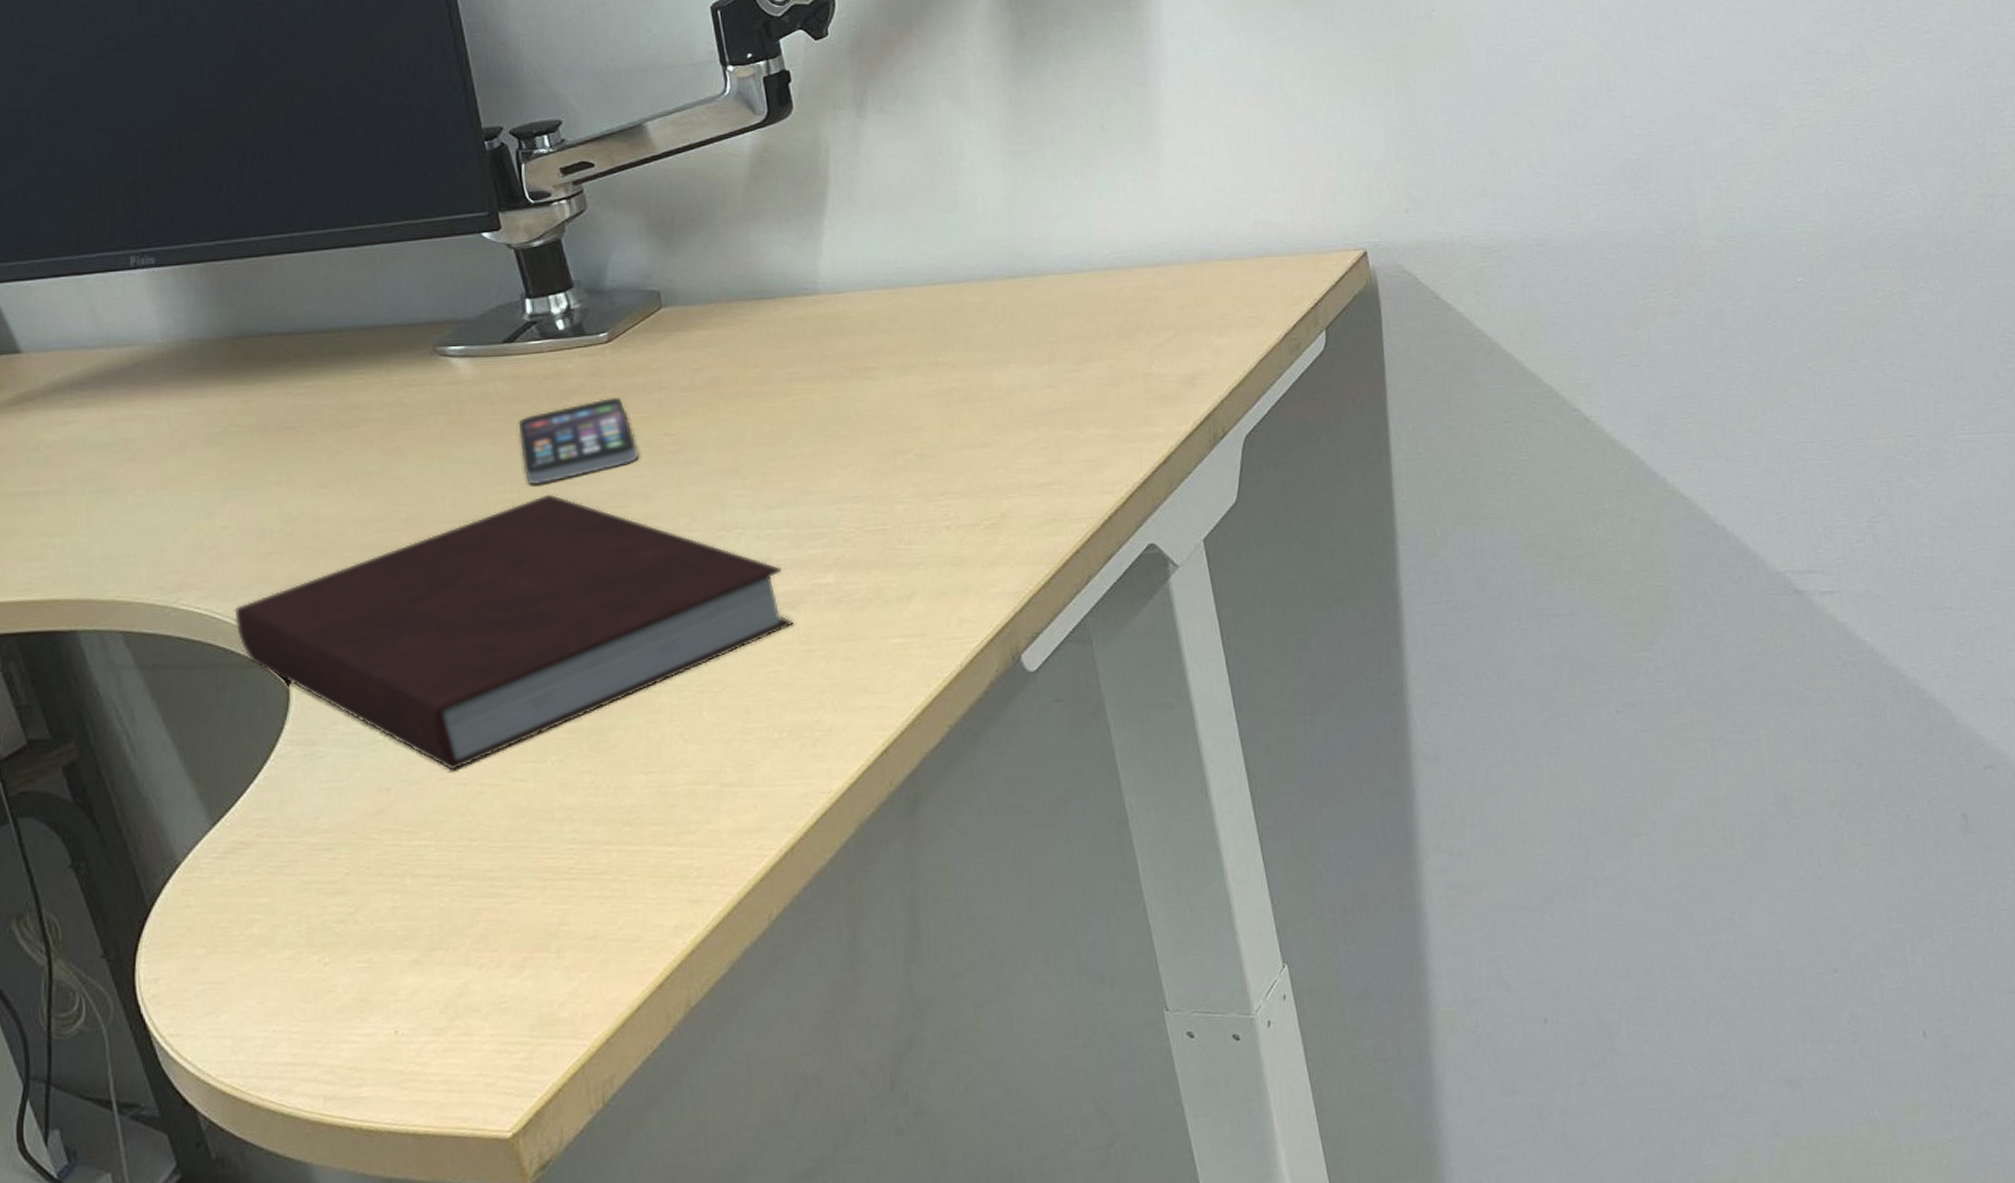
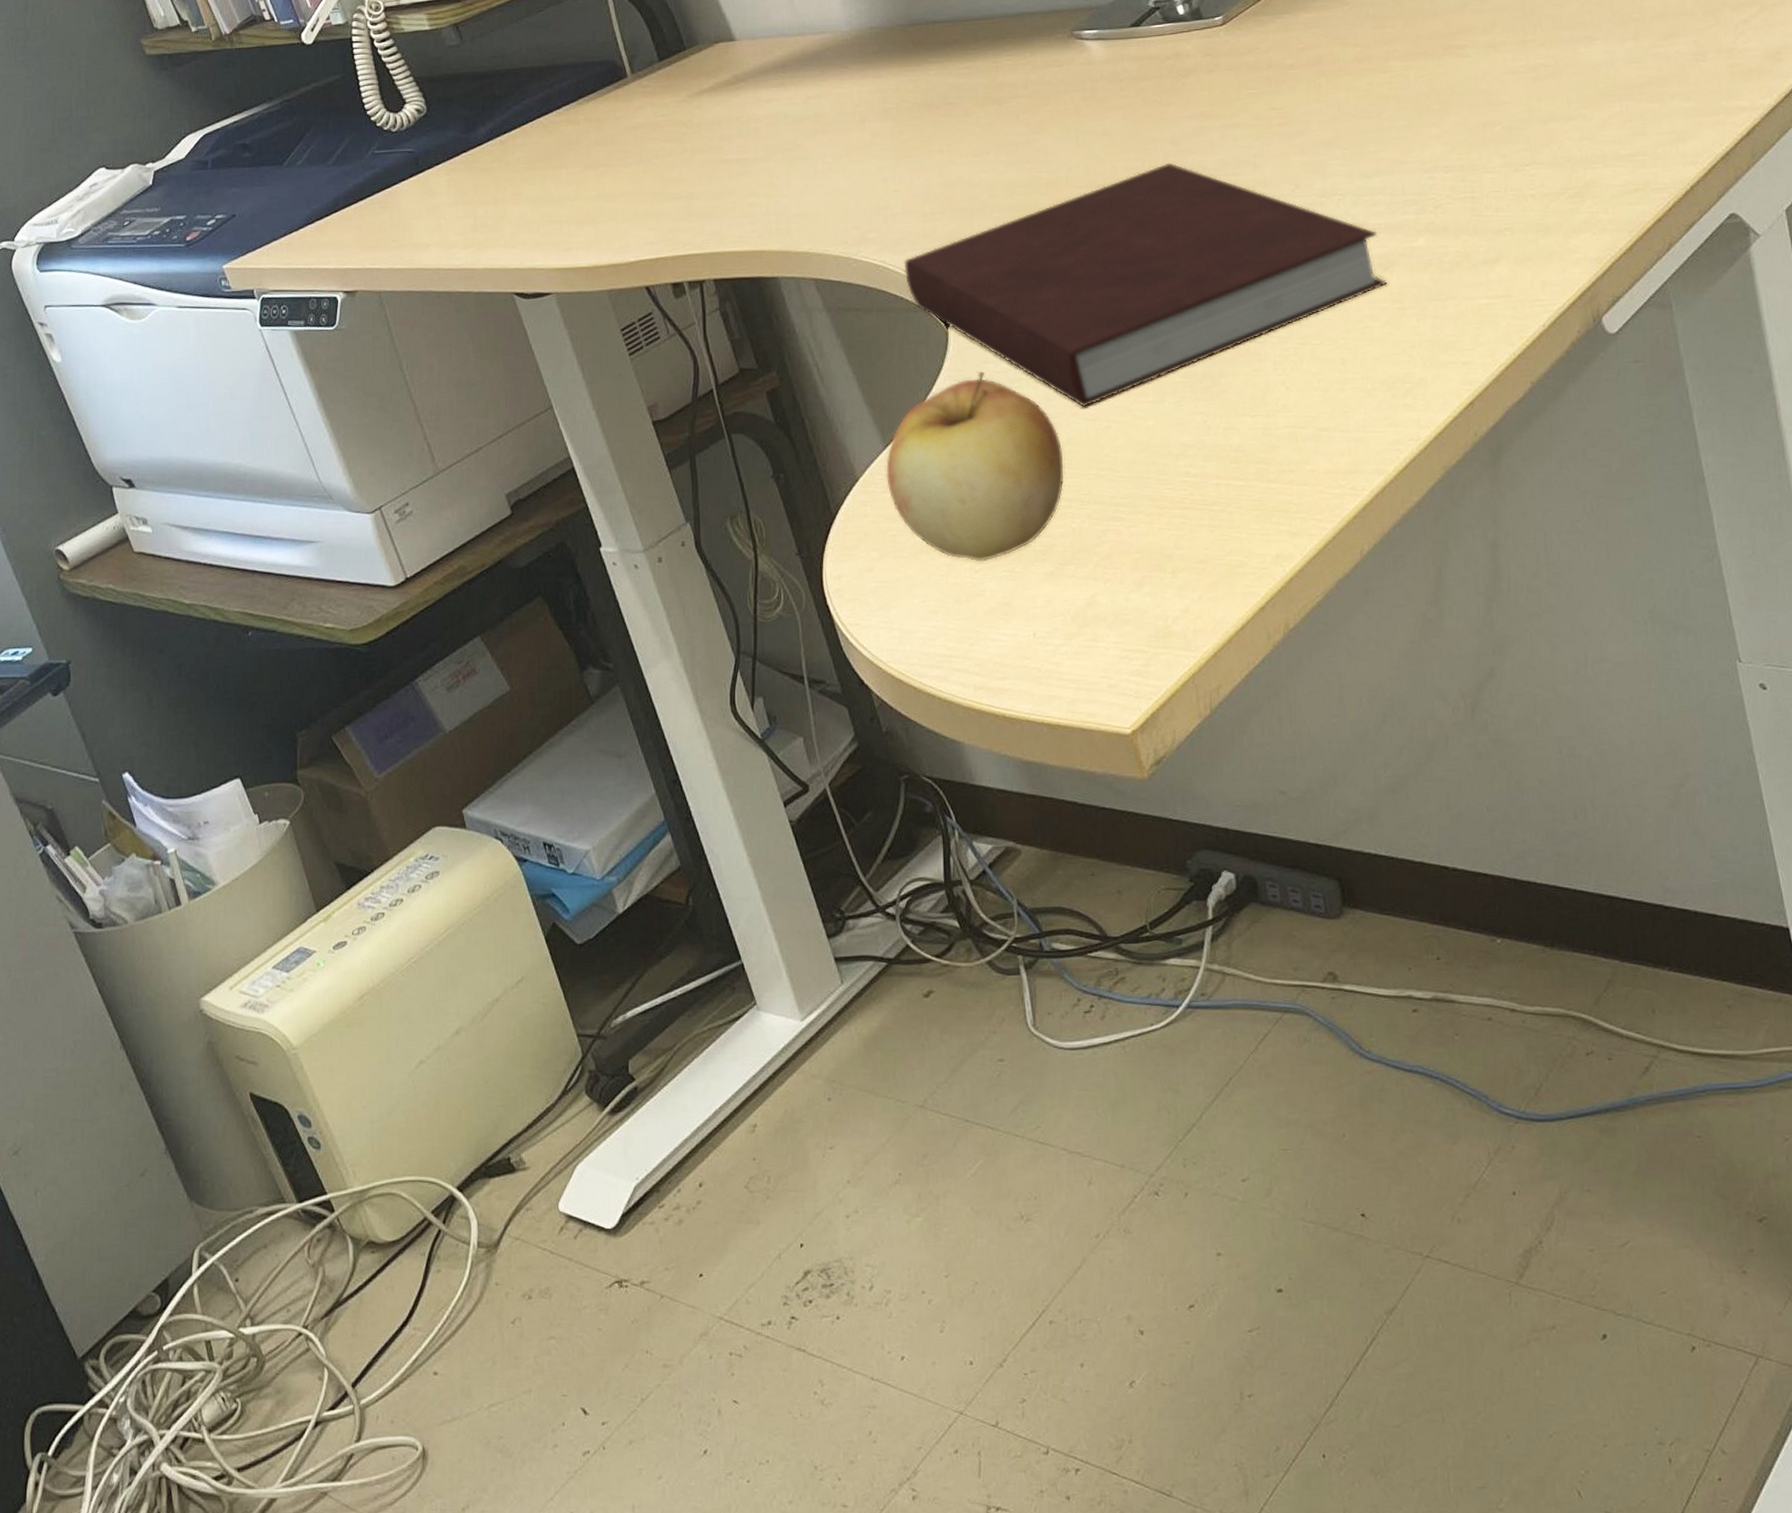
apple: none [214,733,431,954] -> present [886,371,1065,562]
smartphone: present [518,396,640,485] -> none [1143,74,1250,155]

